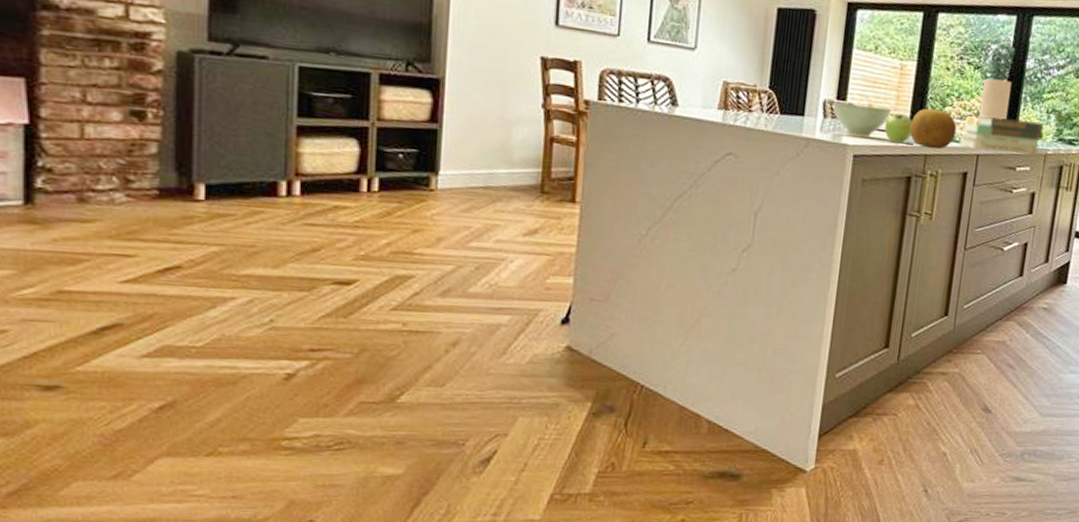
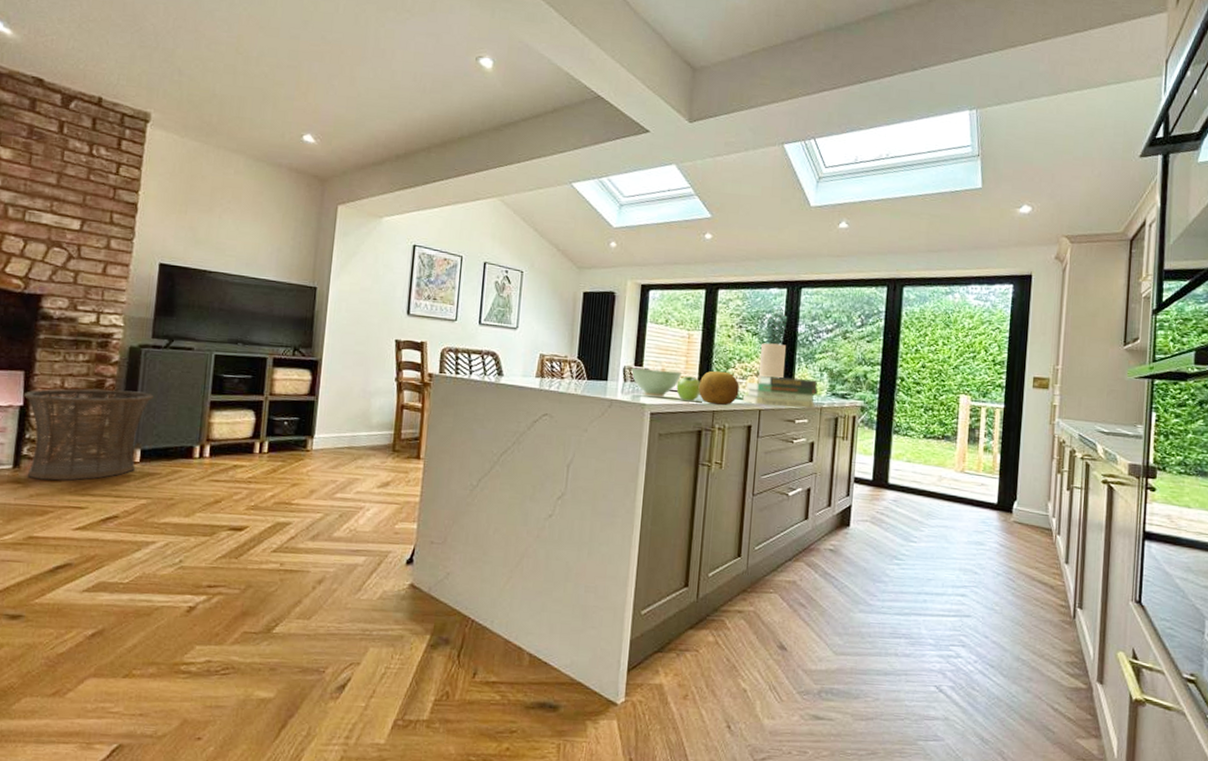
basket: none [27,103,216,222] -> present [23,388,153,481]

